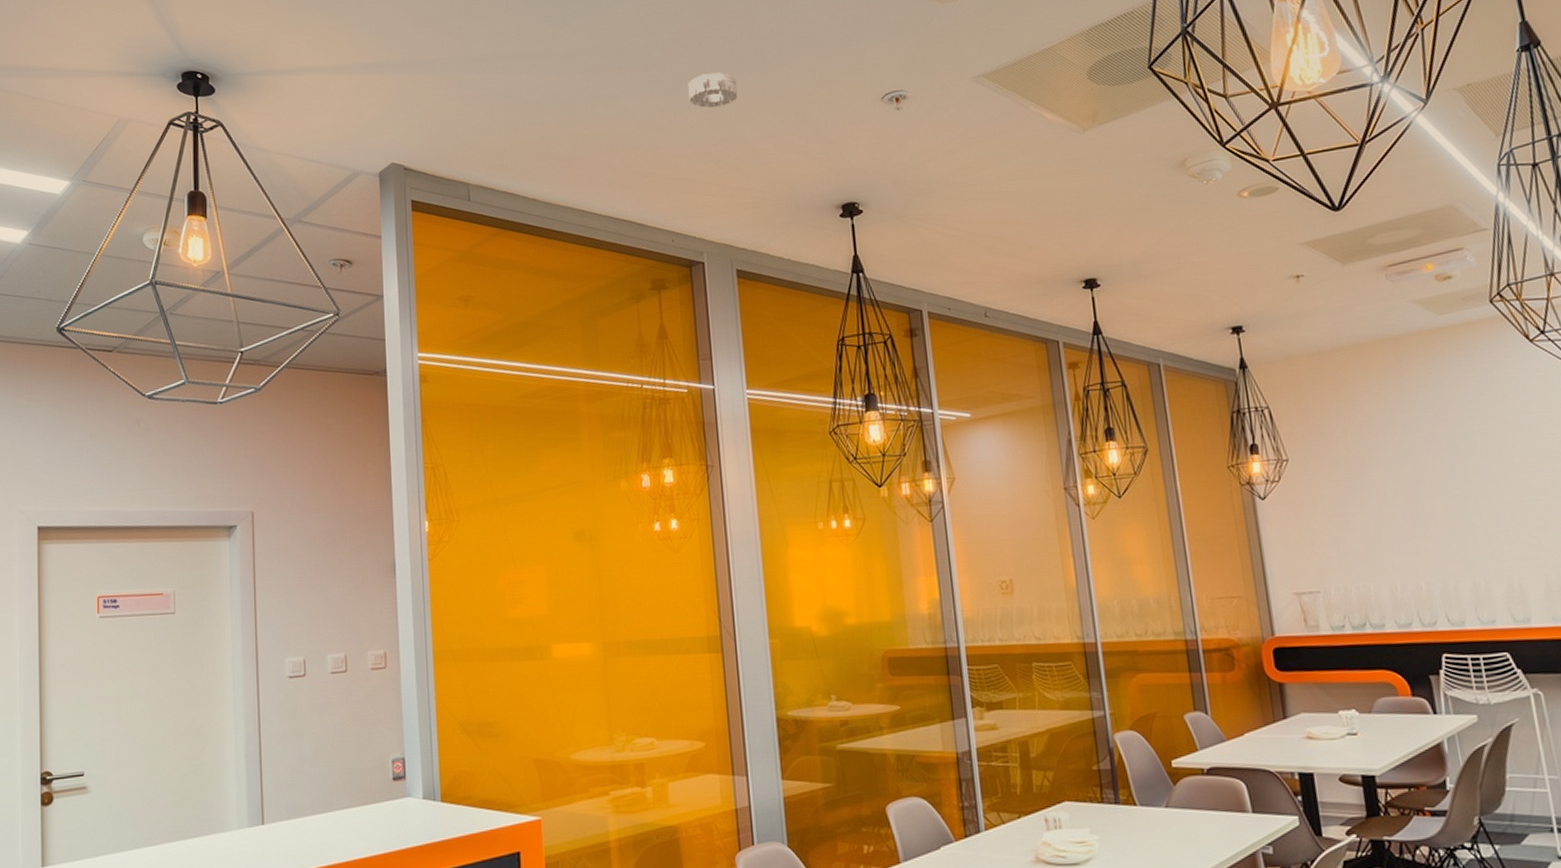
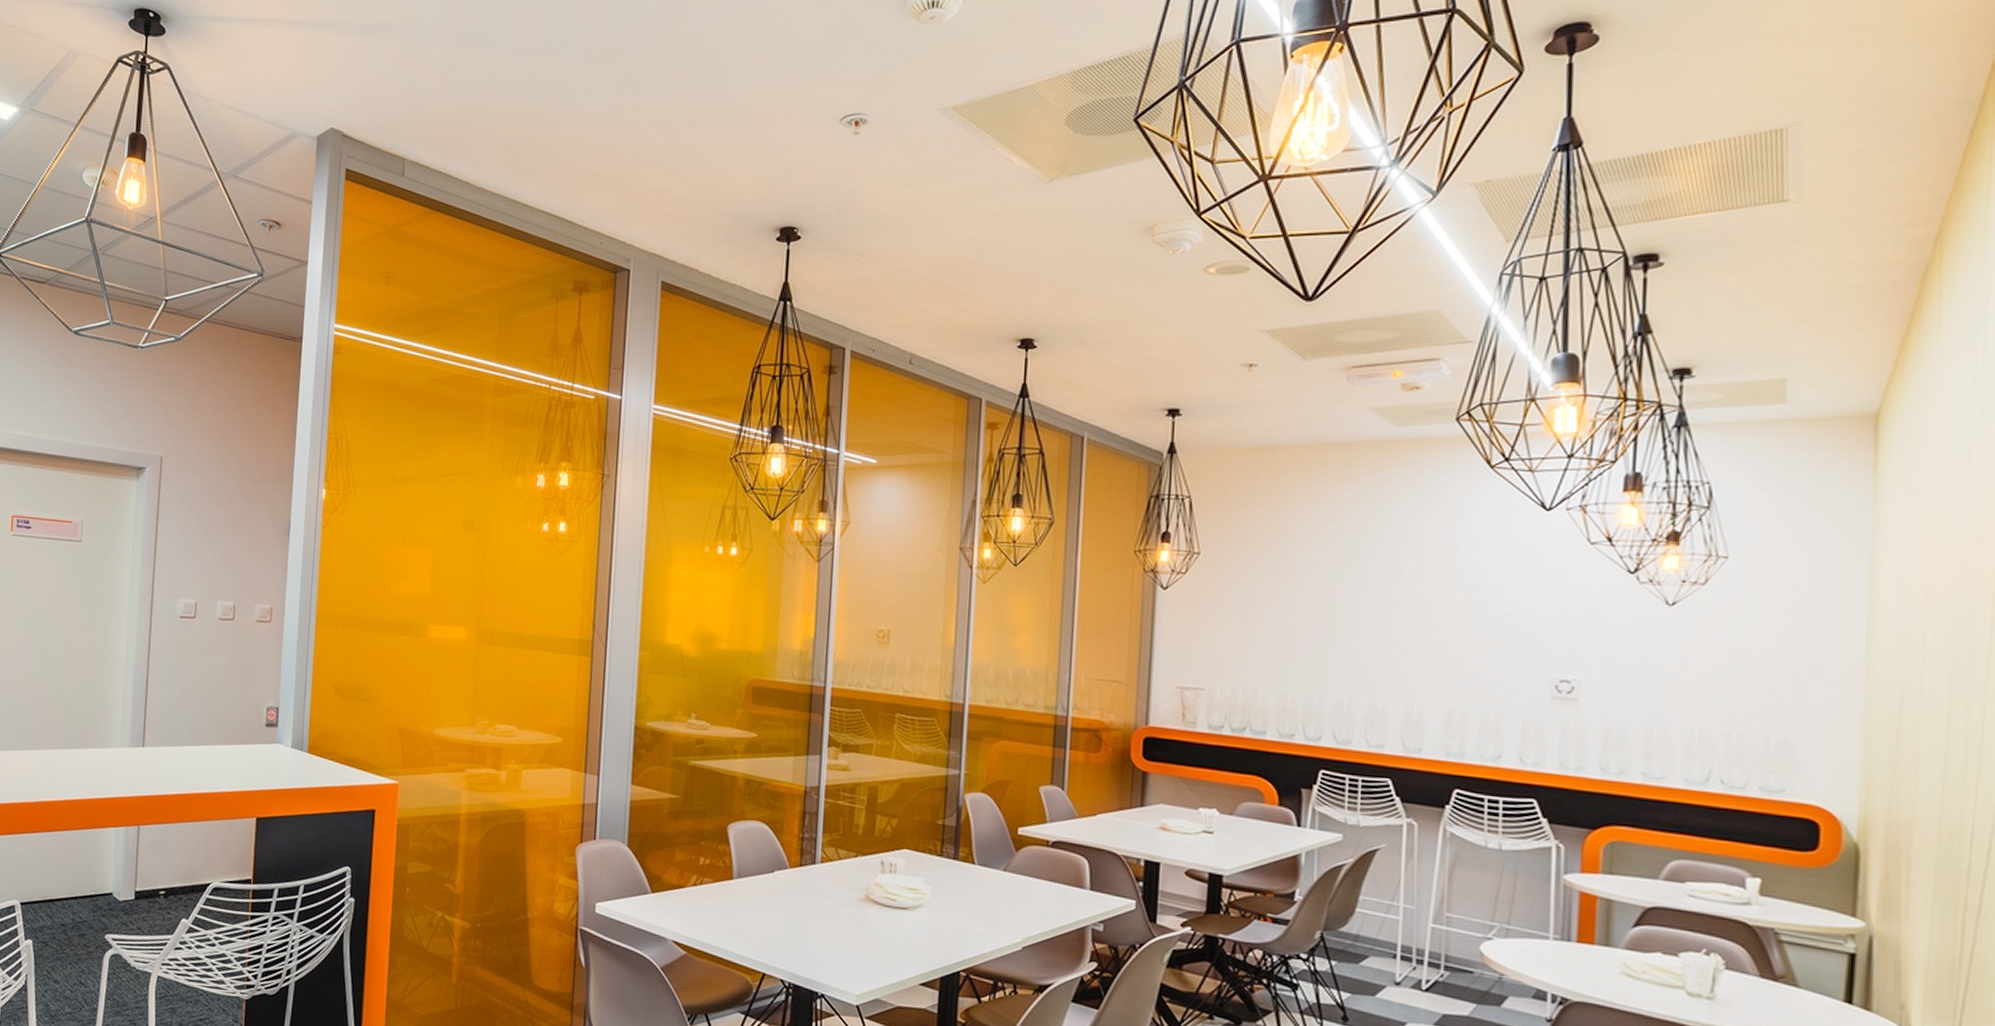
smoke detector: present [688,72,738,108] -> none [639,72,691,109]

